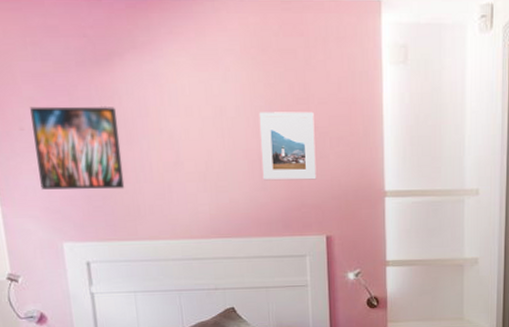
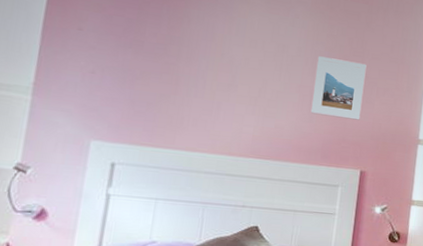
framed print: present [30,106,125,190] -> none [83,11,183,100]

